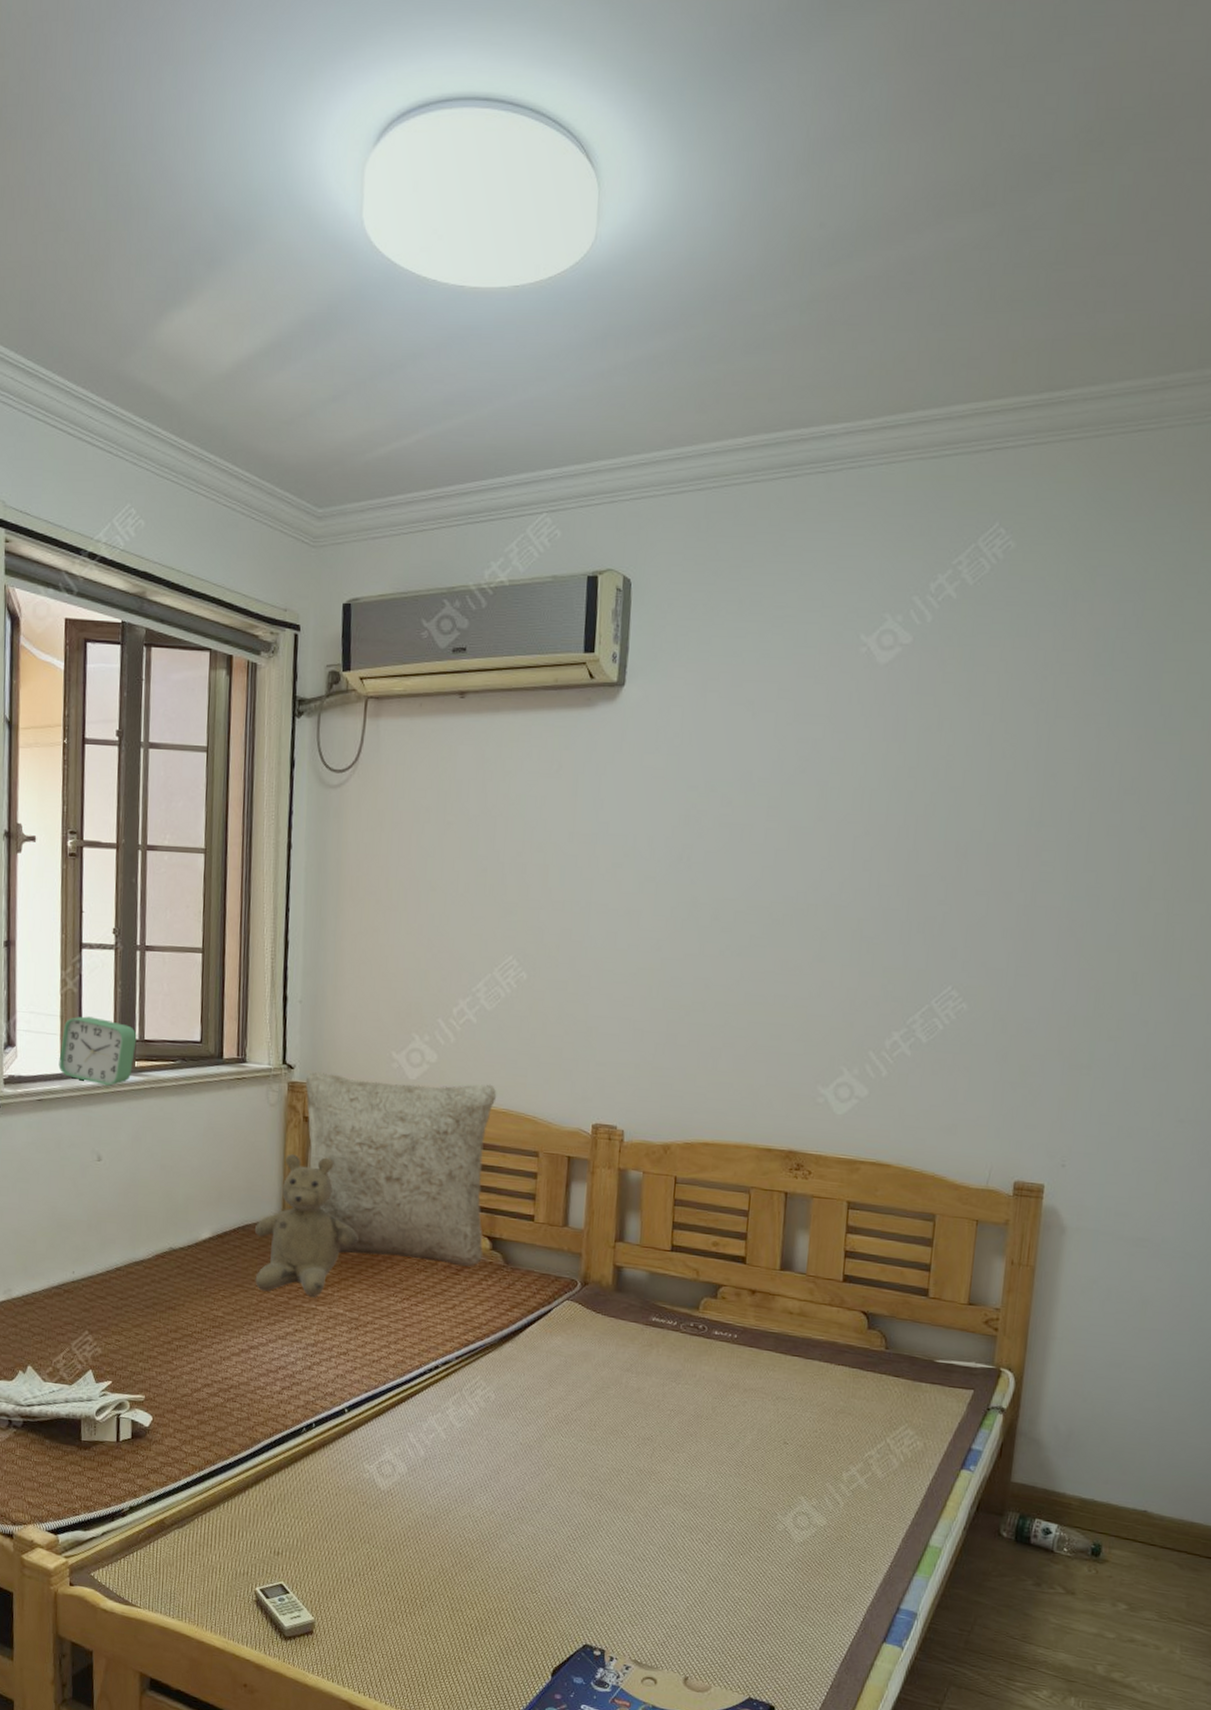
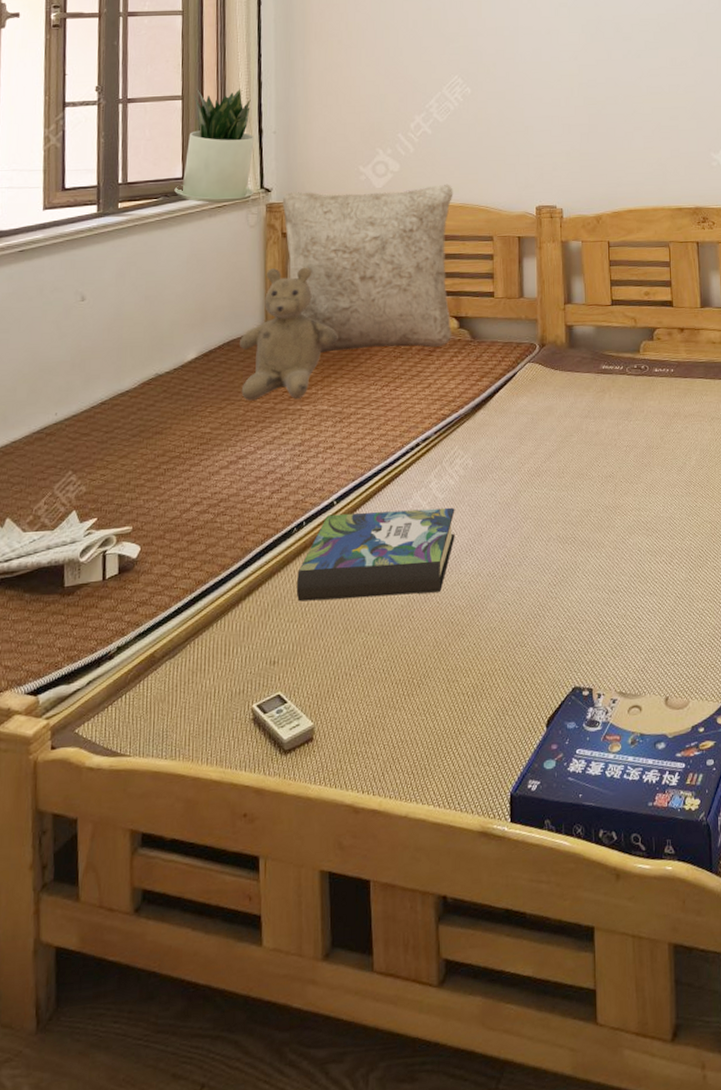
alarm clock: present [58,1016,137,1086] -> none [41,167,120,229]
planter: none [192,941,278,1076] -> present [174,88,255,203]
book: none [302,1421,472,1521] -> present [296,507,455,602]

